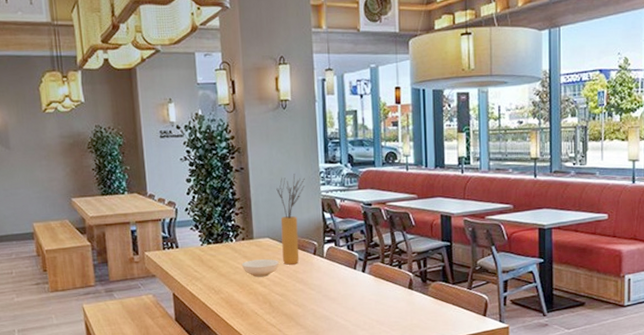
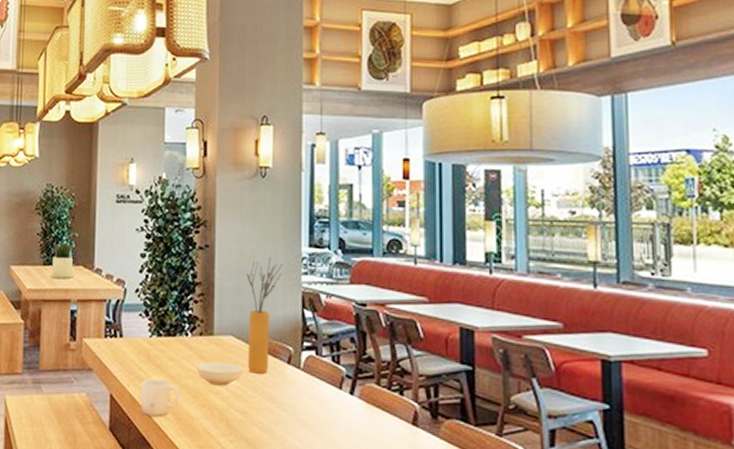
planter: none [108,174,131,206] -> present [49,242,75,279]
mug: none [197,277,231,306] -> present [140,378,180,416]

